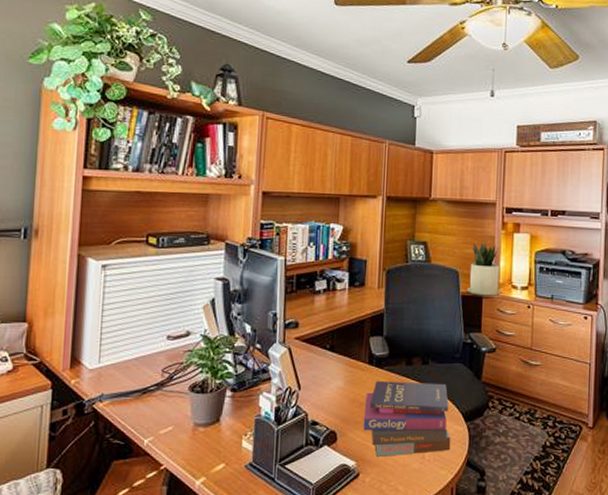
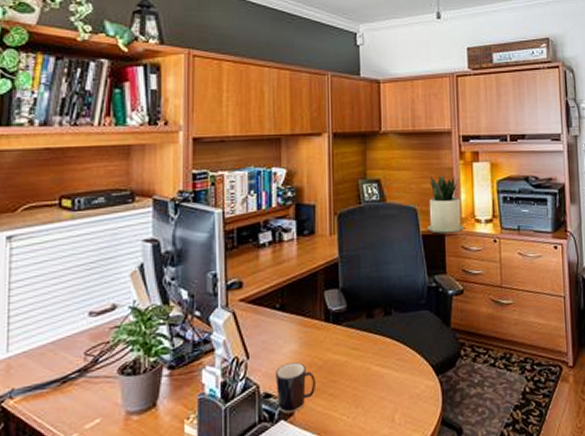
mug: none [322,397,357,441] -> present [275,362,315,414]
books: present [363,381,451,457] -> none [323,334,423,426]

